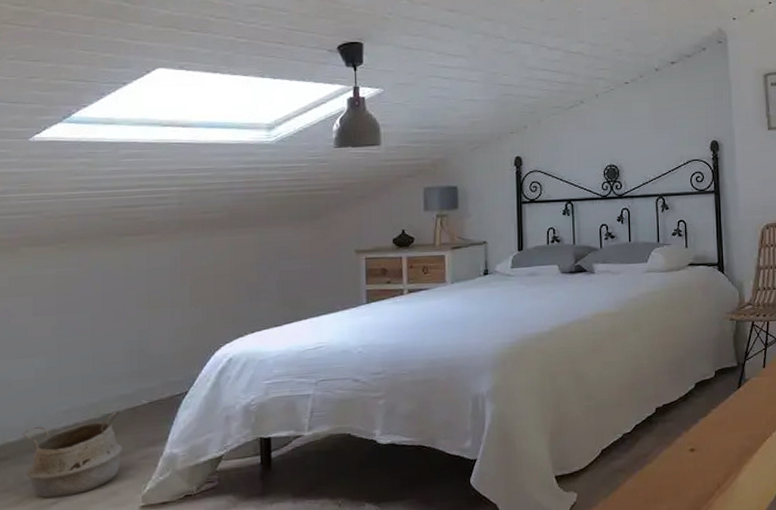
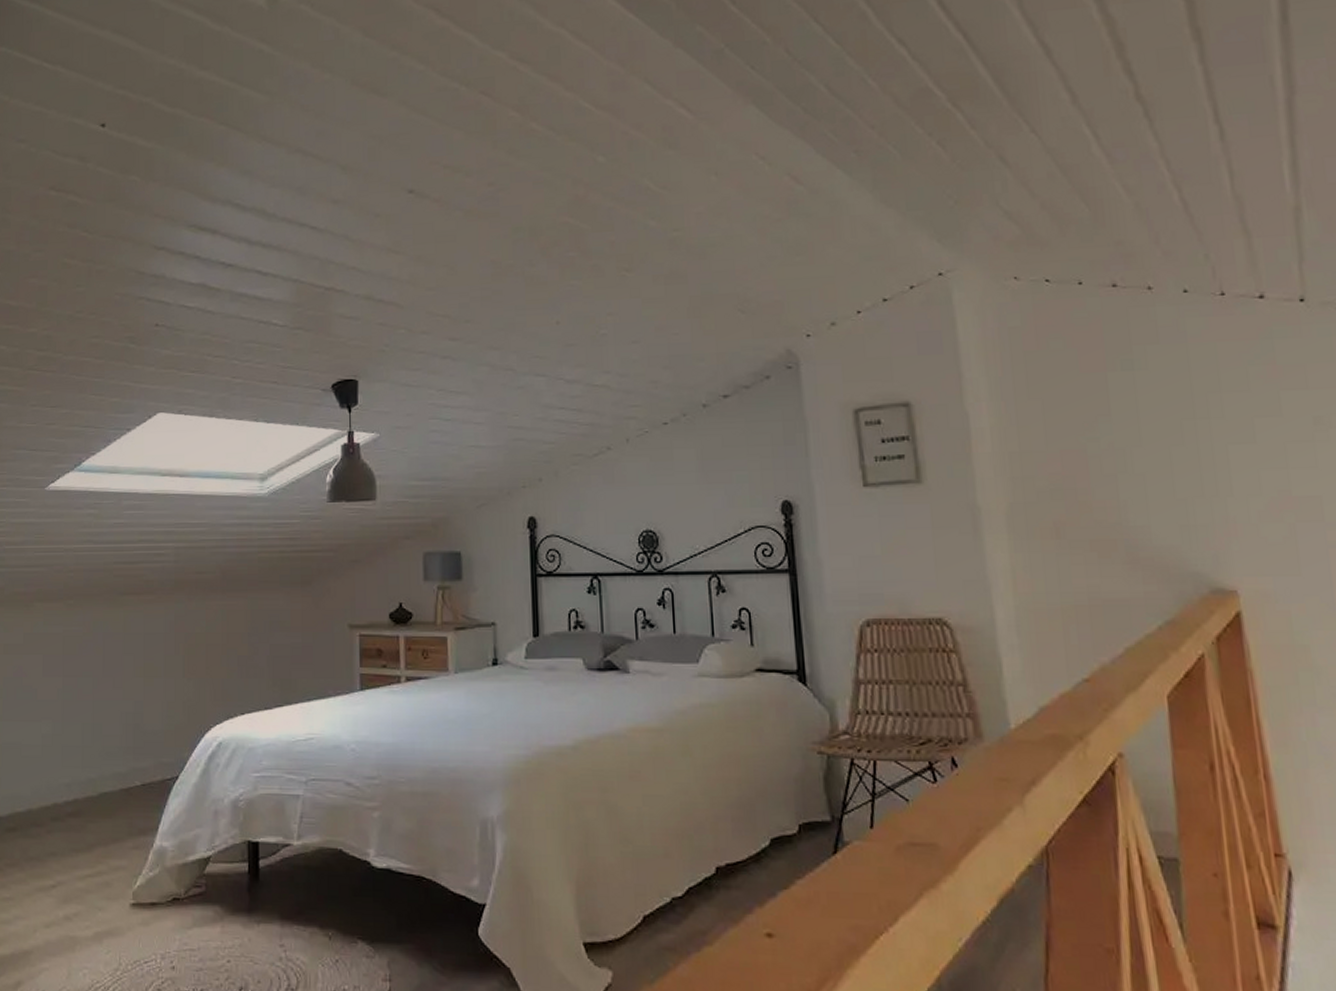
woven basket: present [22,410,123,498] -> none [28,789,117,880]

